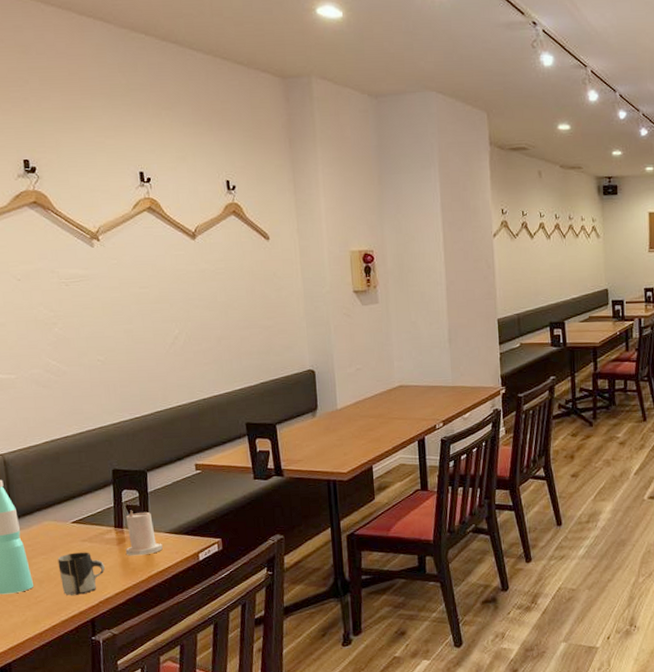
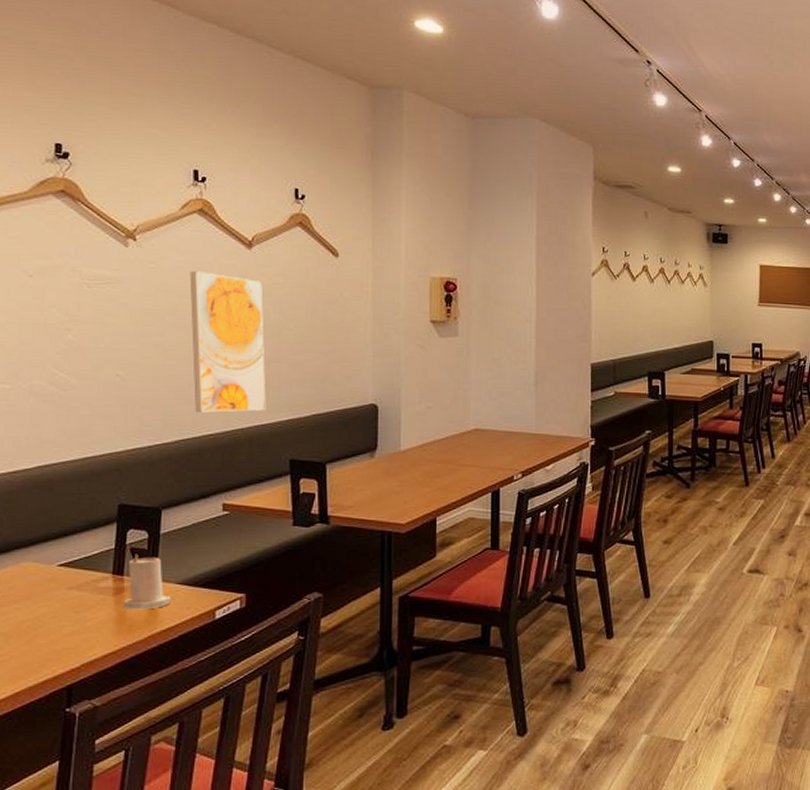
cup: present [57,552,105,595] -> none [33,602,94,655]
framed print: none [146,263,222,387] -> present [190,271,266,413]

